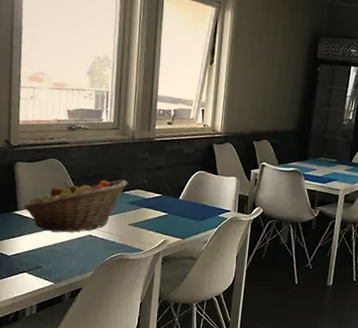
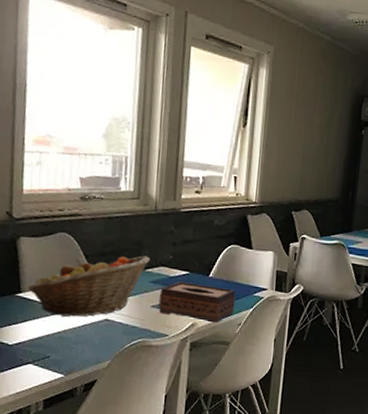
tissue box: none [135,203,203,241] -> present [158,282,236,323]

